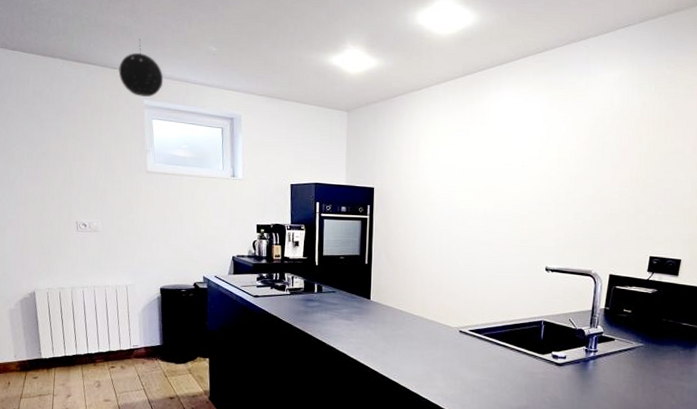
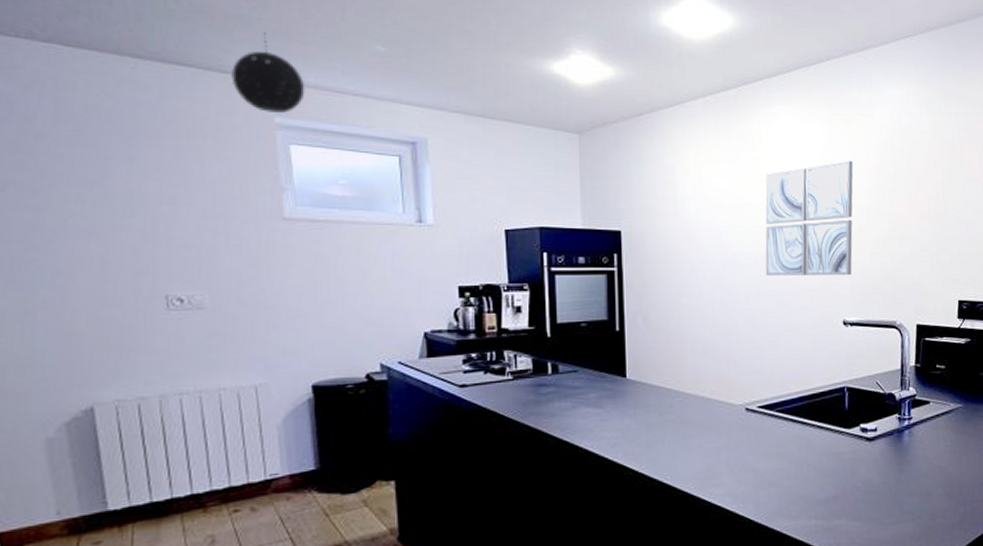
wall art: none [484,134,566,231] -> present [765,160,853,276]

